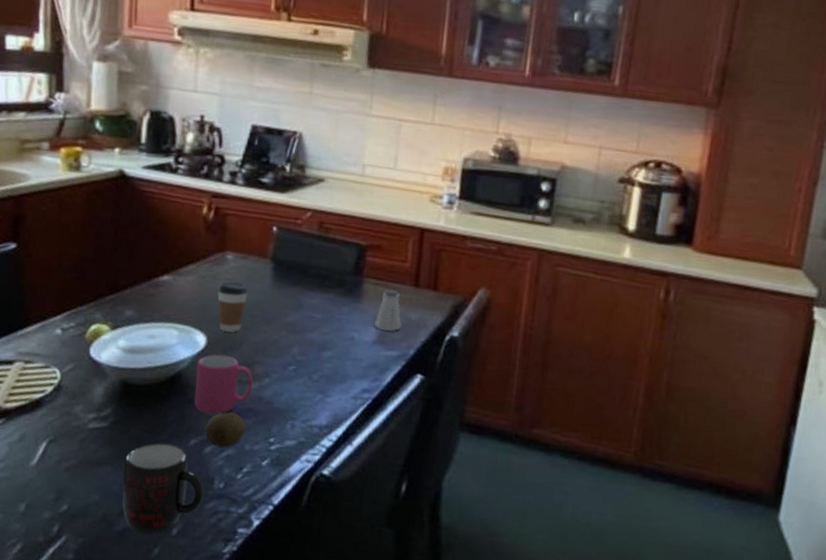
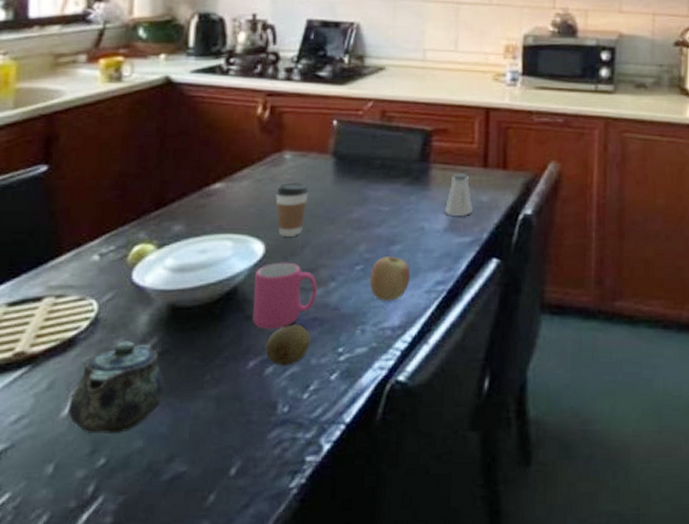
teapot: none [36,408,118,486] -> present [68,341,166,434]
mug: present [122,443,204,534] -> none [171,369,266,479]
apple: none [300,360,339,402] -> present [369,256,411,301]

